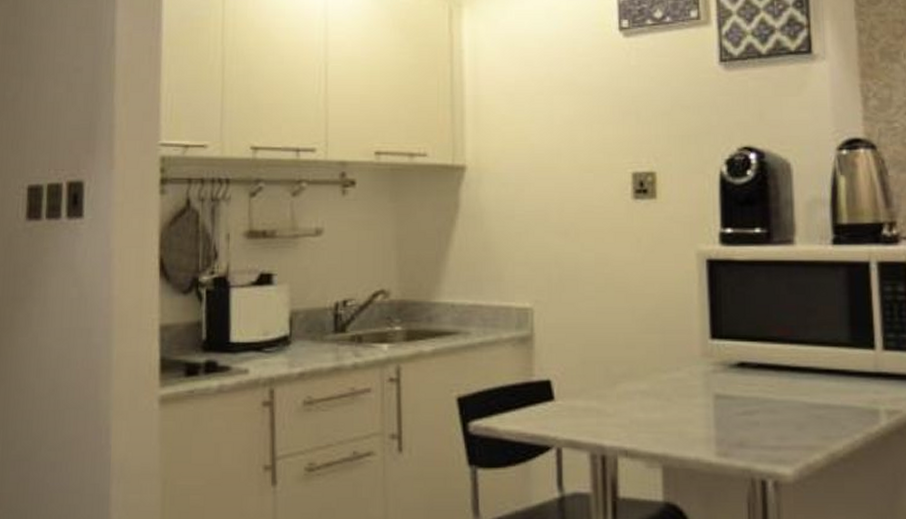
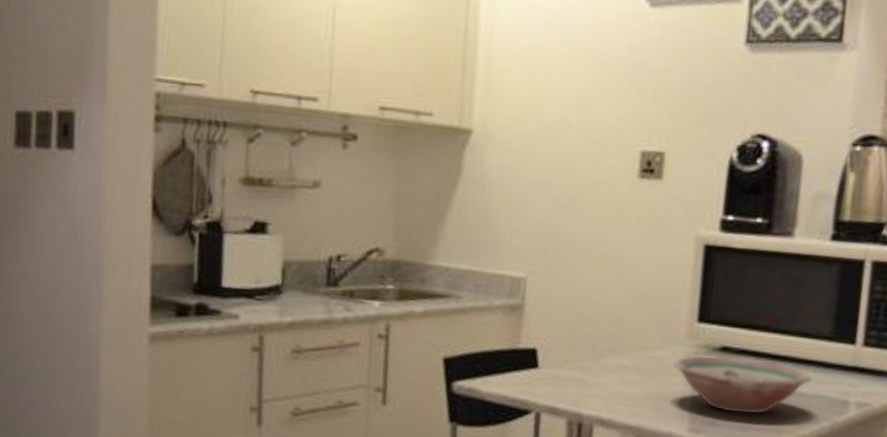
bowl: none [691,372,836,432] -> present [672,355,812,415]

